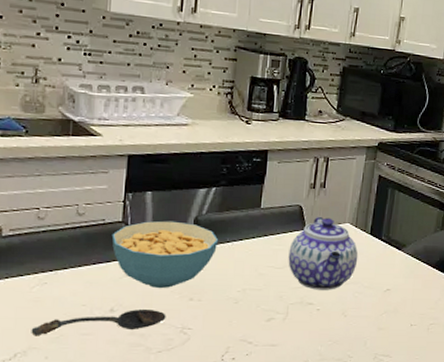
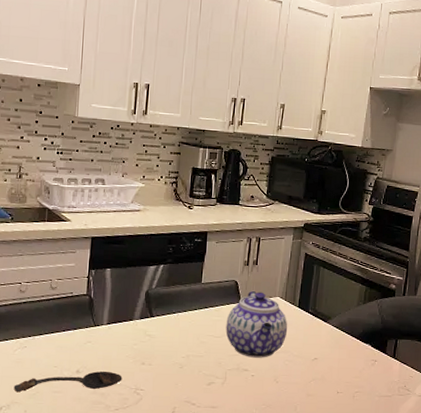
cereal bowl: present [111,221,219,289] -> none [78,294,166,354]

